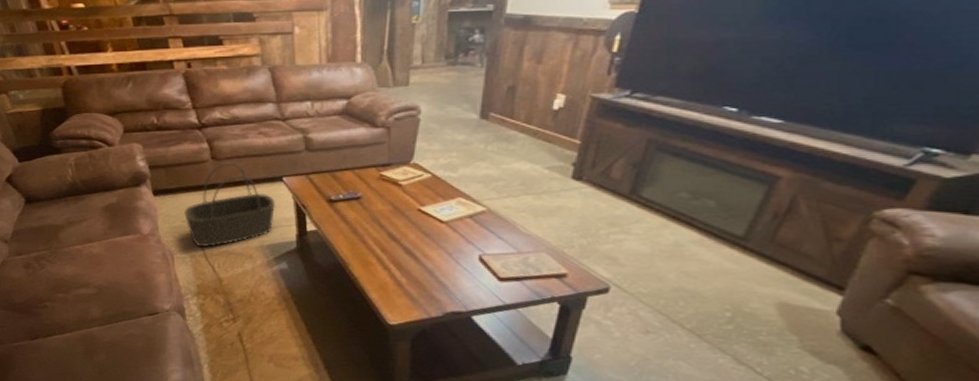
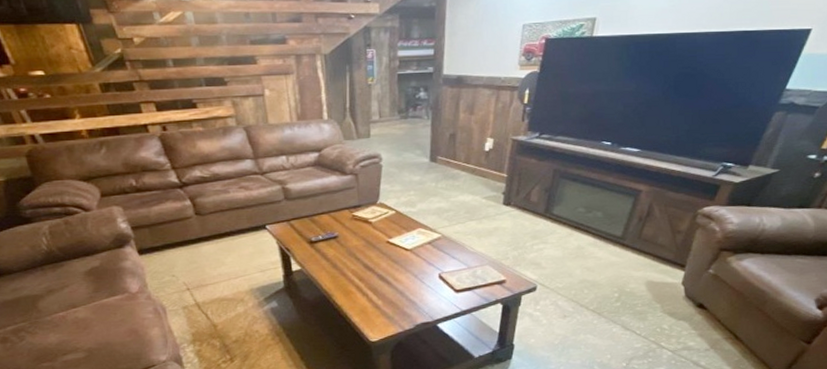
basket: present [185,162,276,247] -> none [173,216,262,297]

